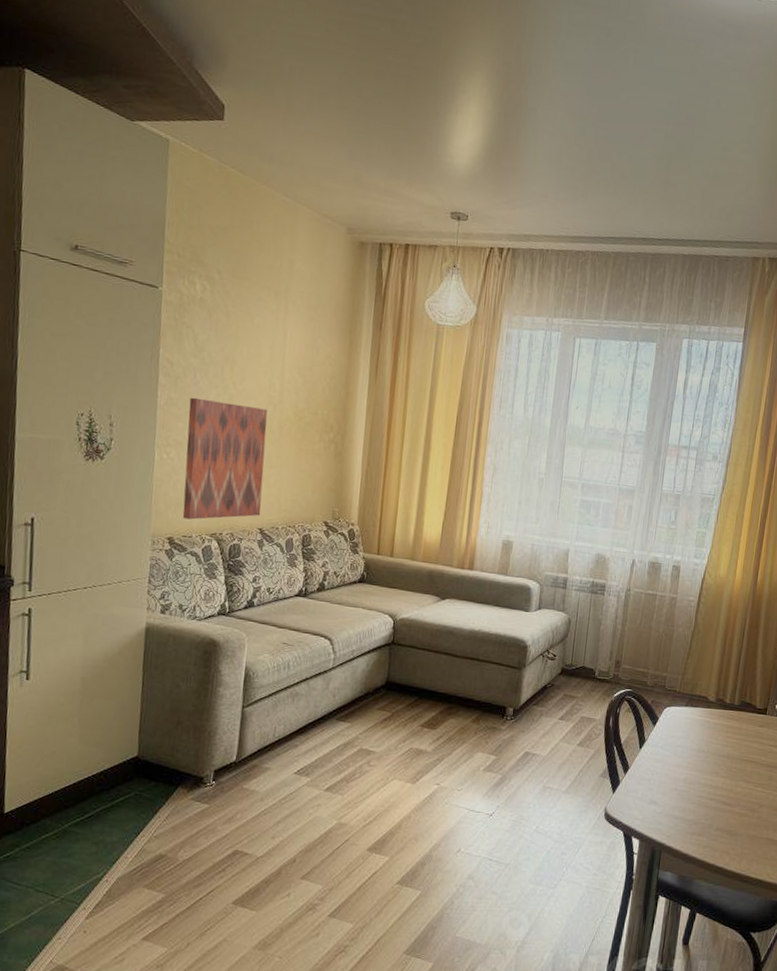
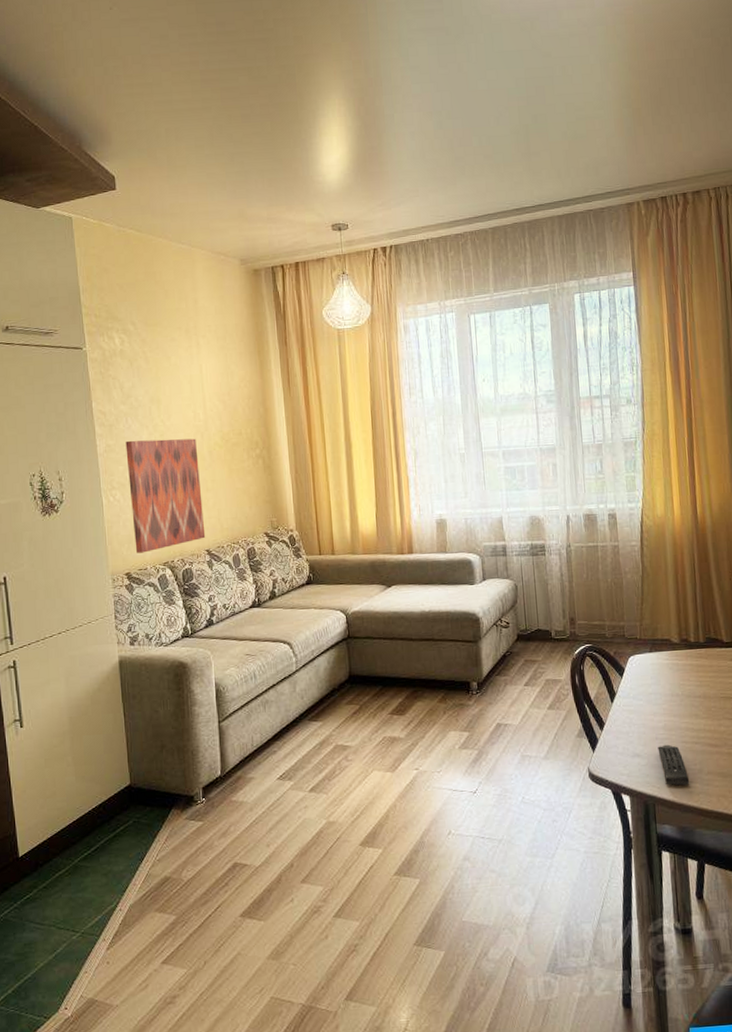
remote control: none [674,796,698,838] -> present [657,744,690,786]

